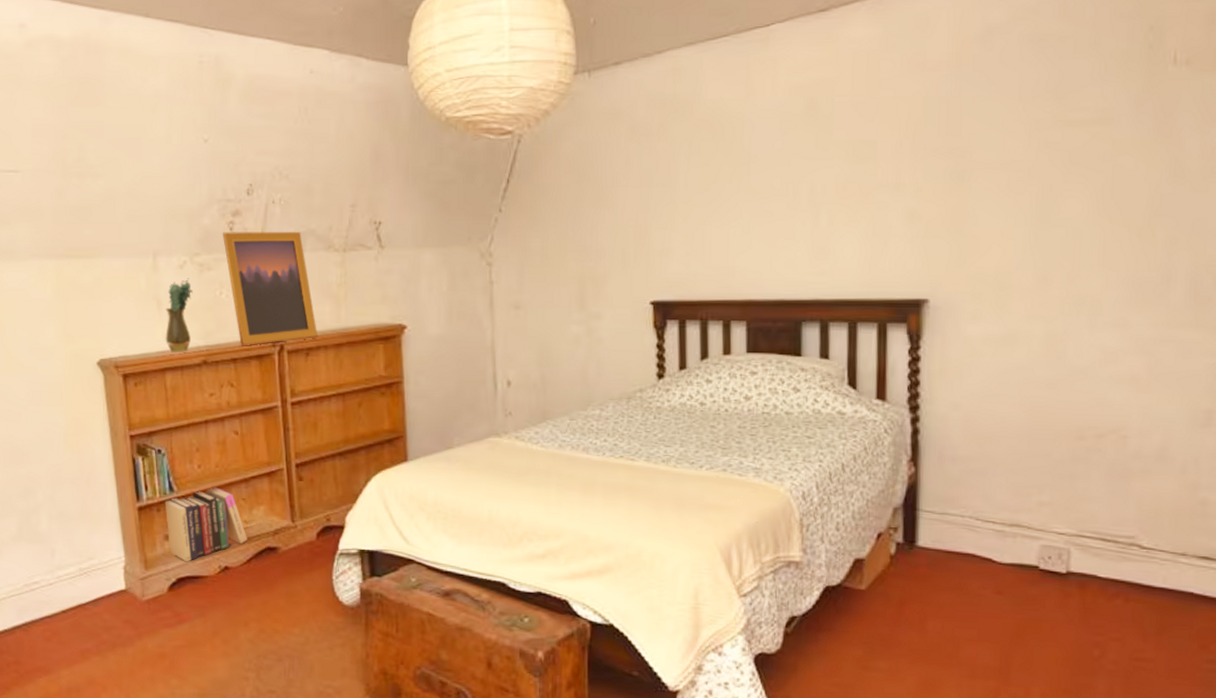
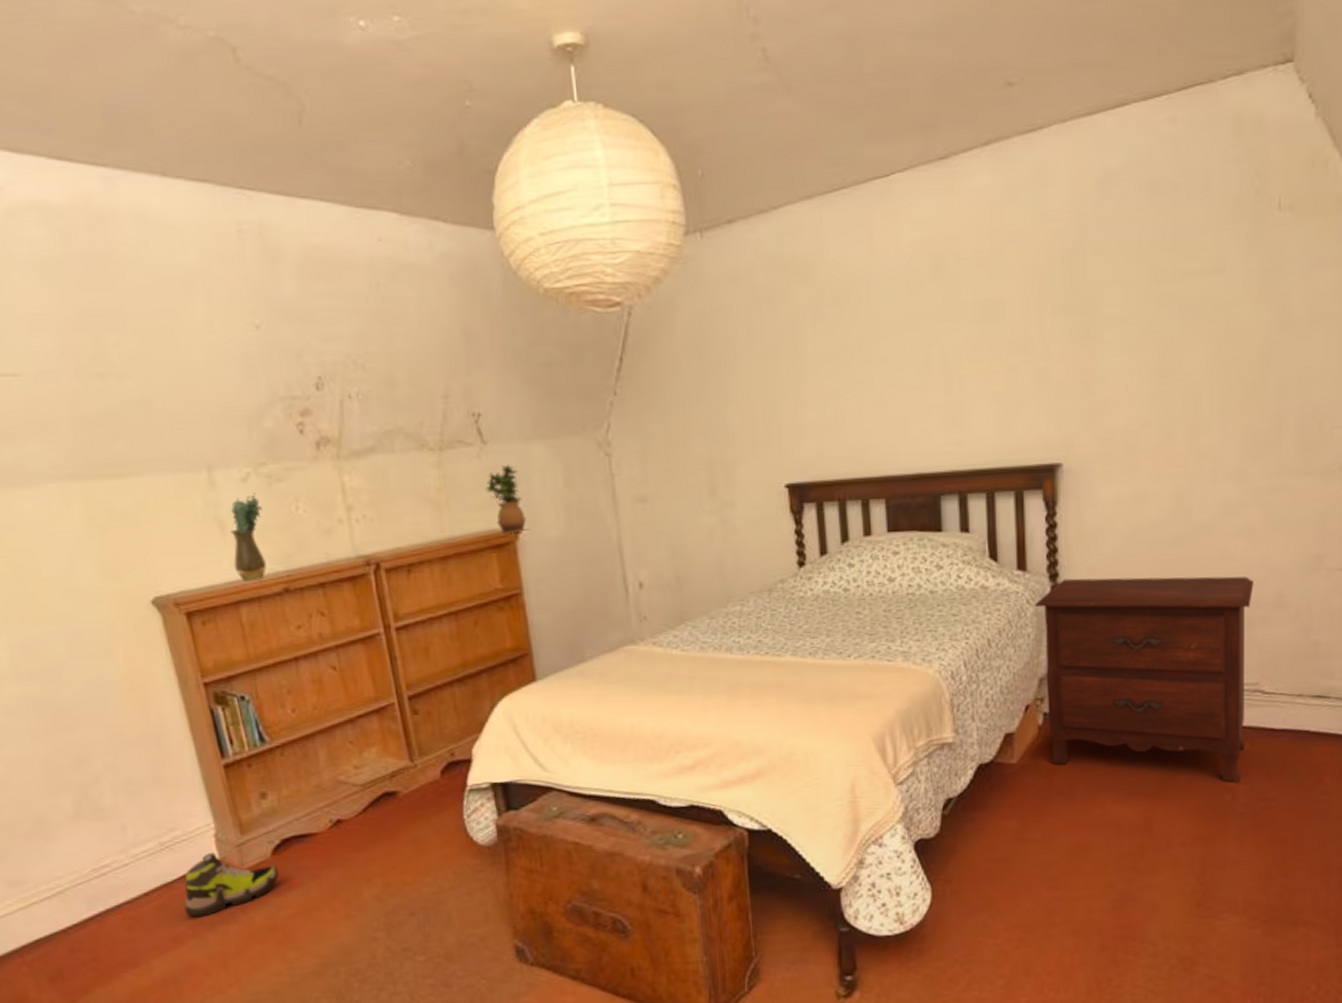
shoe: none [93,582,172,638] -> present [184,853,279,918]
books: present [165,486,247,562] -> none [256,731,360,821]
picture frame: present [222,231,318,346] -> none [290,429,420,568]
potted plant: none [379,267,412,329] -> present [485,464,526,535]
nightstand: none [893,412,1134,639] -> present [1035,576,1254,783]

